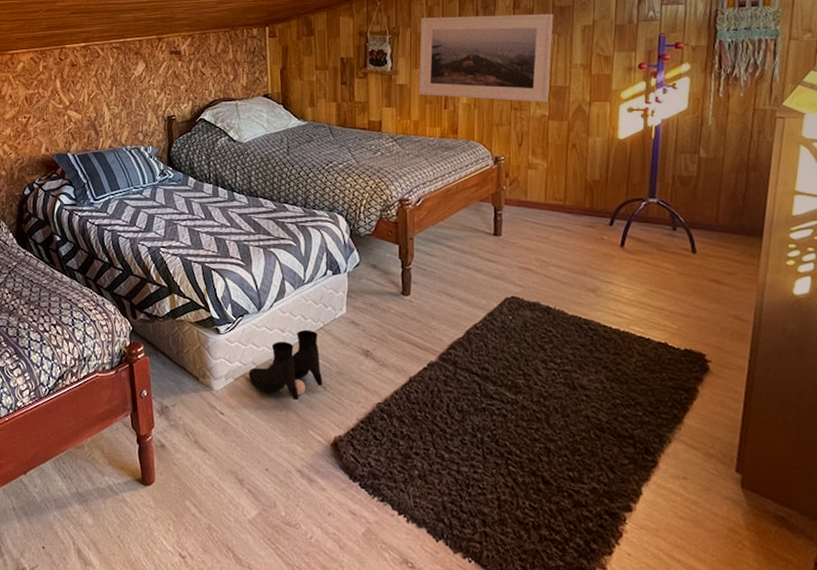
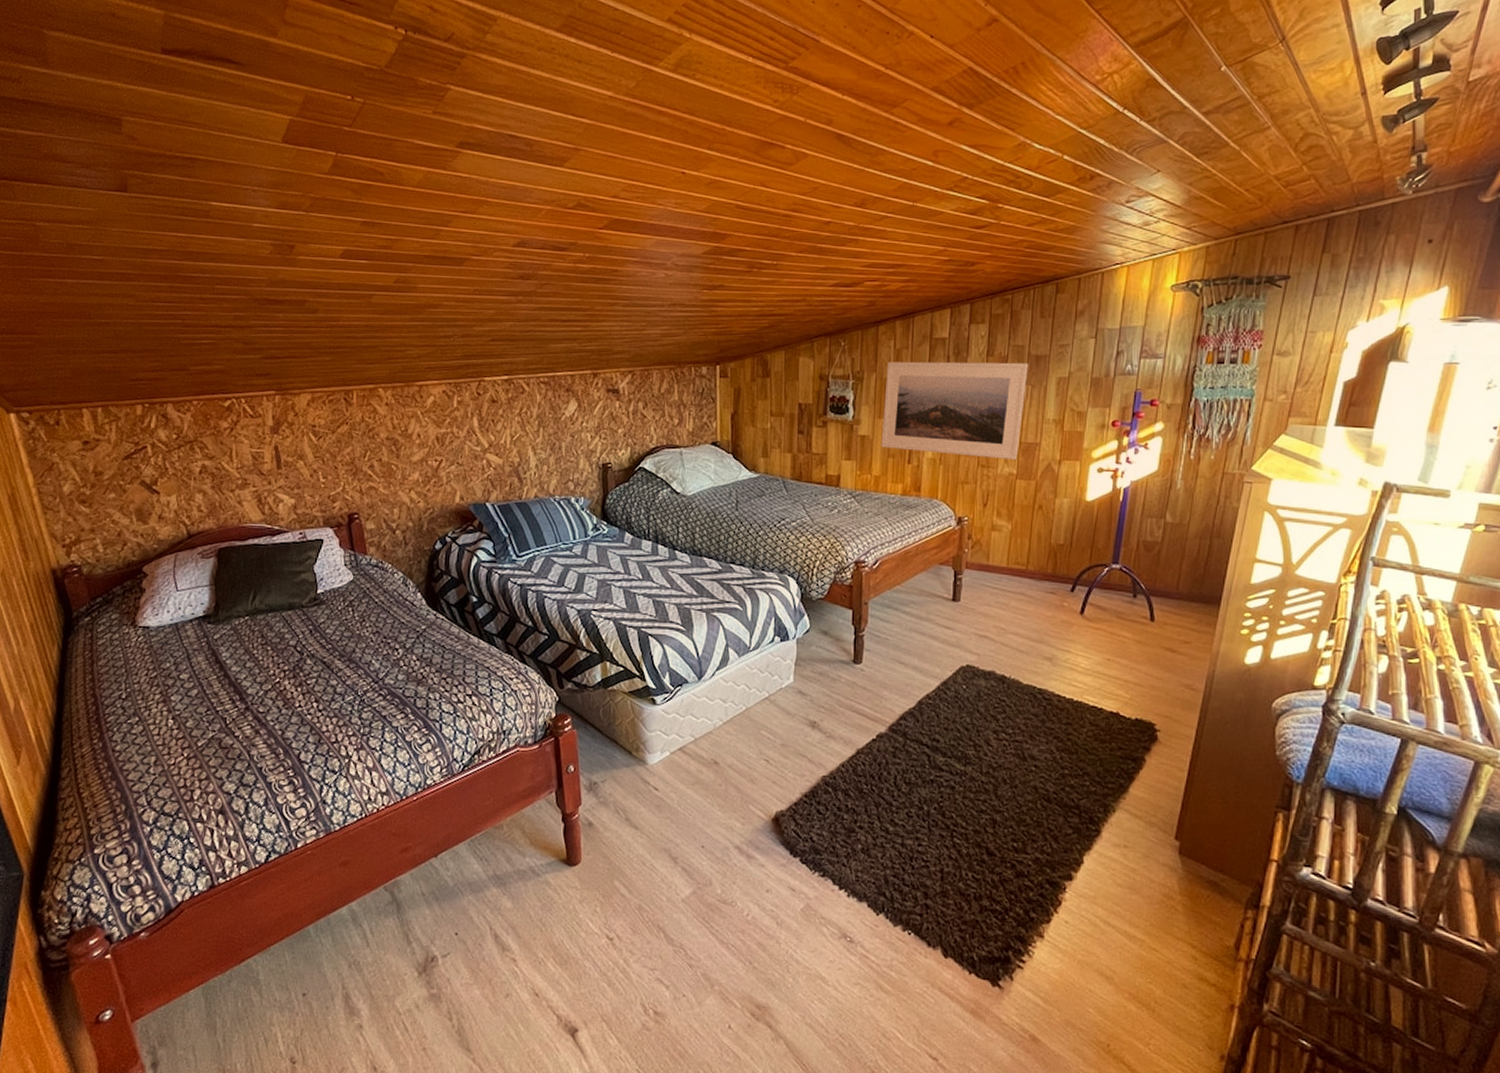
boots: present [248,329,323,401] -> none [686,699,766,775]

